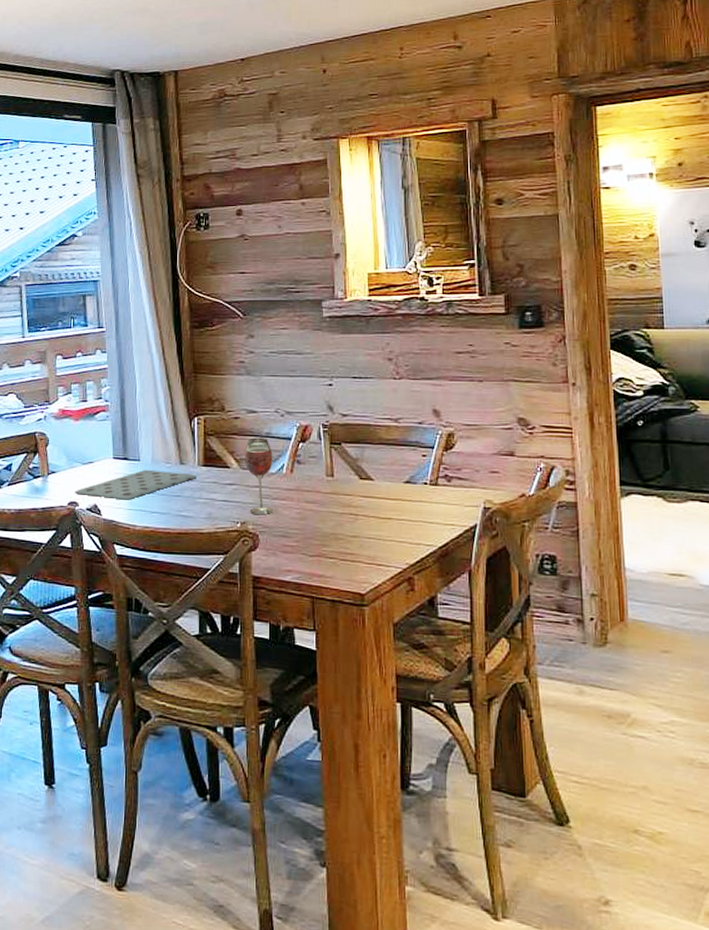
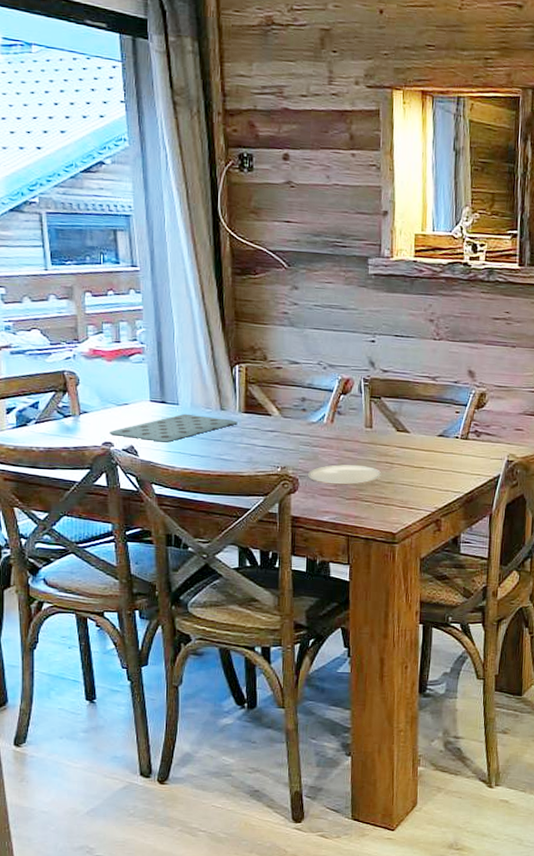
wineglass: present [245,437,274,515] -> none [286,388,315,461]
plate: none [269,517,346,541] -> present [308,464,382,486]

